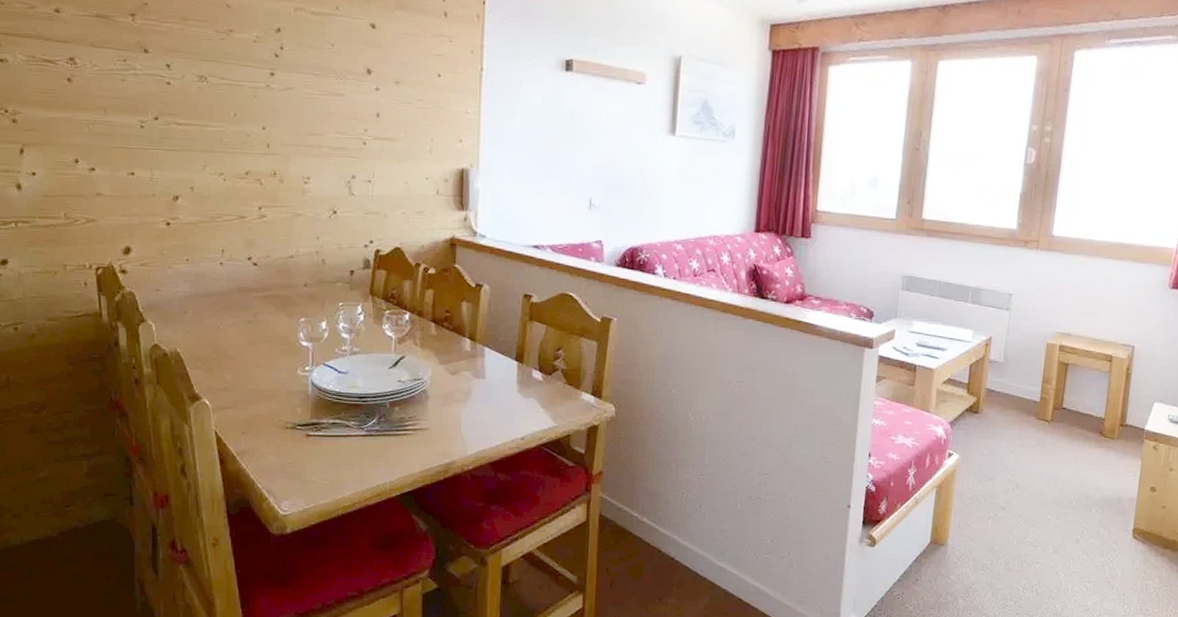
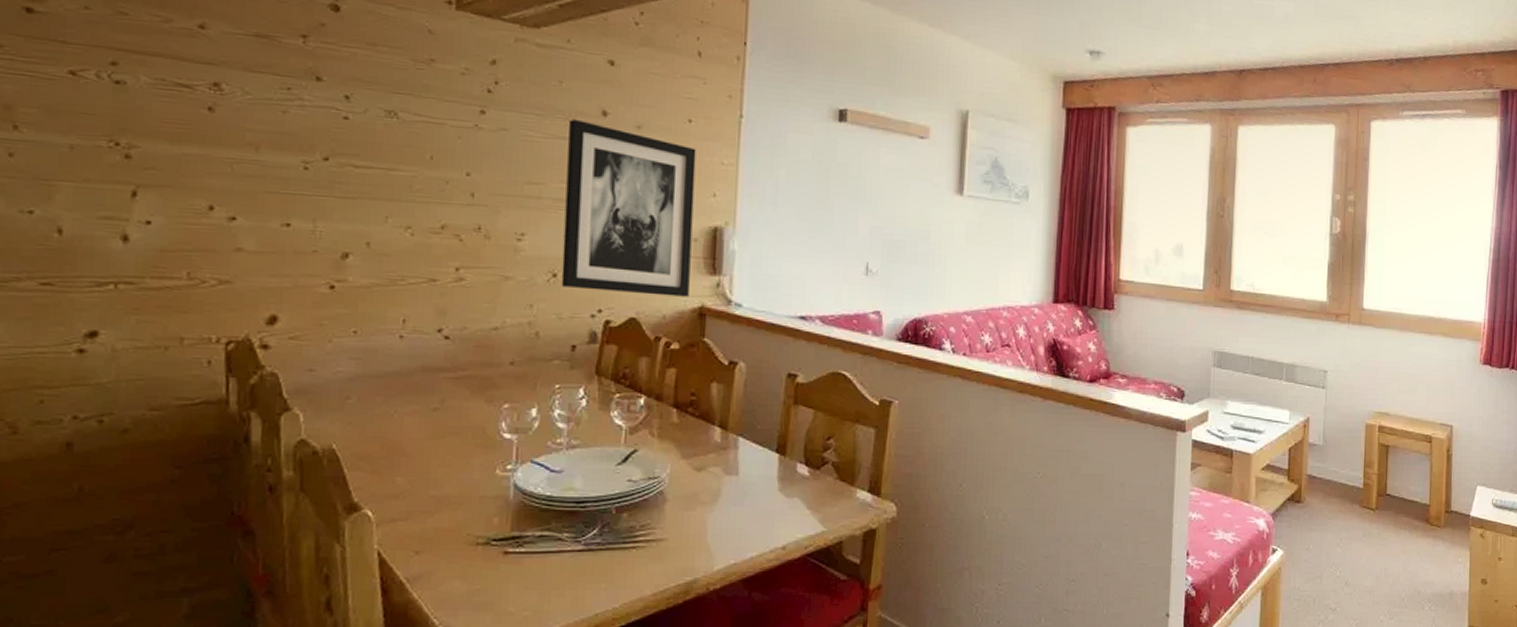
wall art: none [340,77,445,230] -> present [561,118,696,297]

